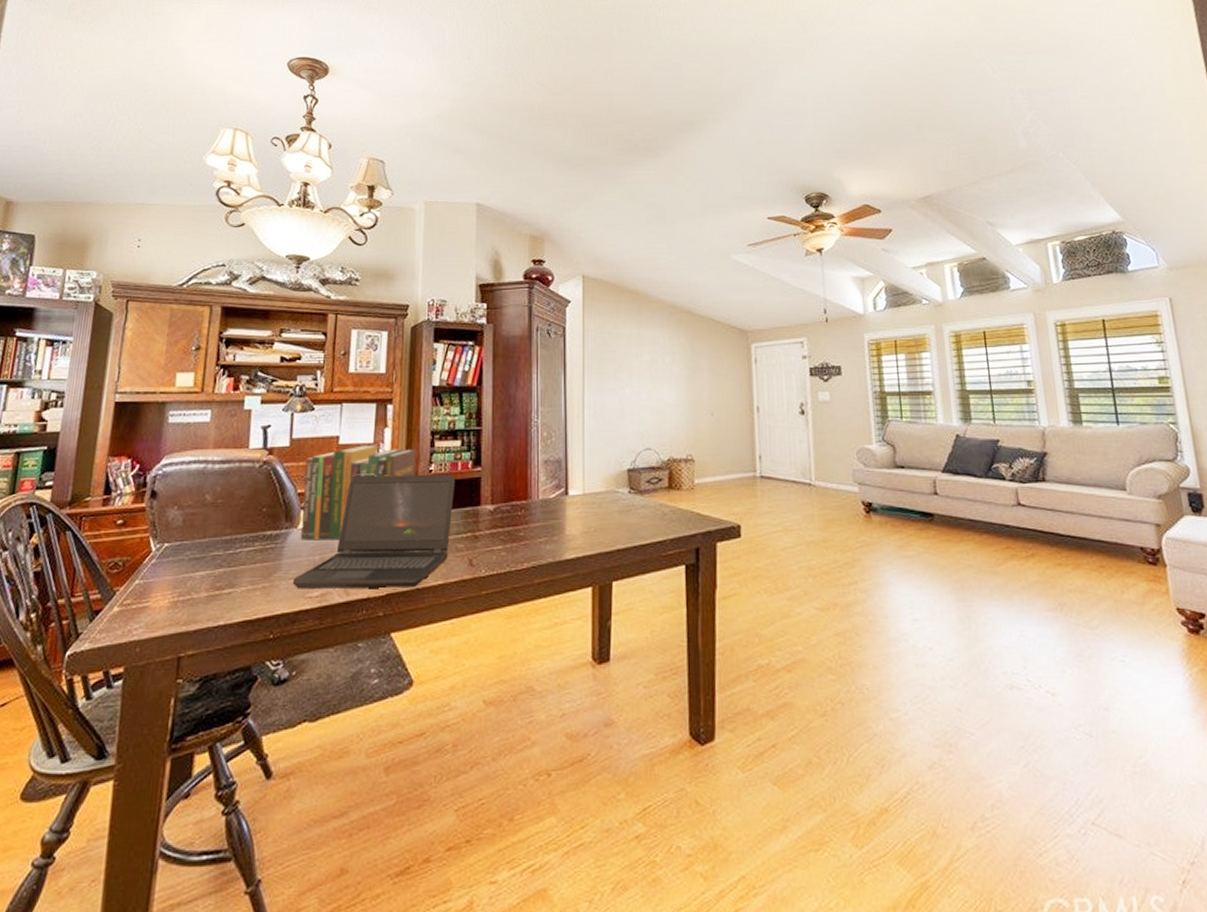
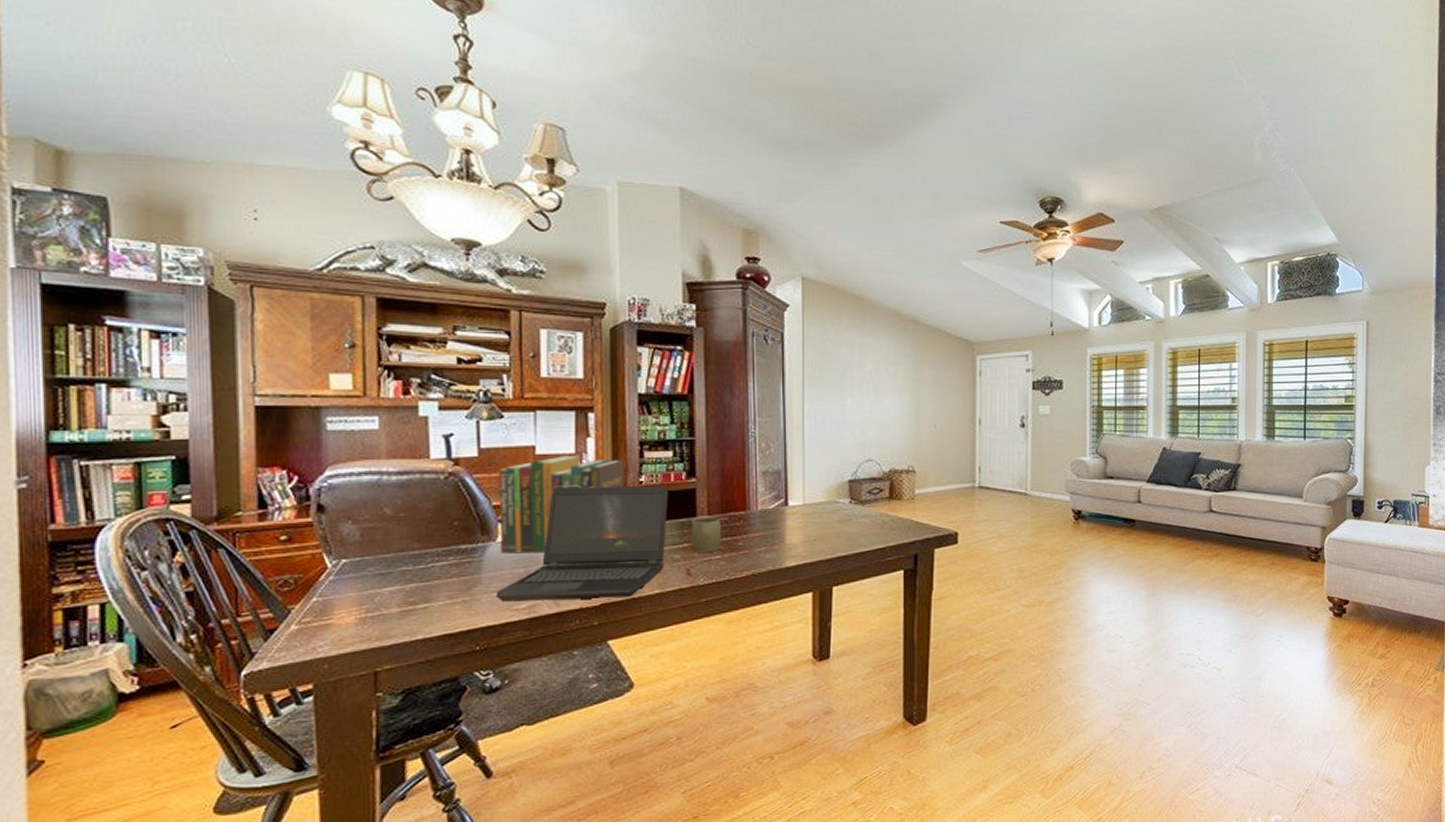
mug: none [474,506,504,542] -> present [691,517,722,552]

